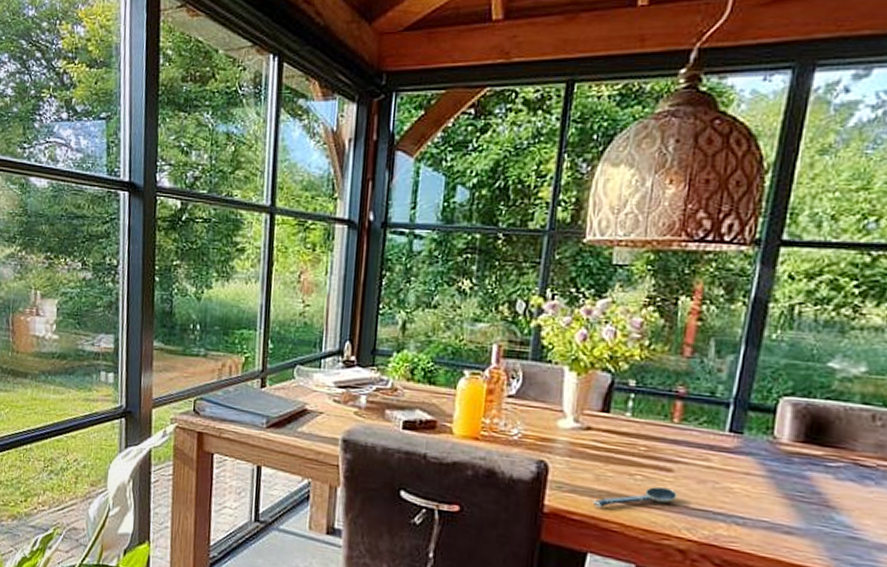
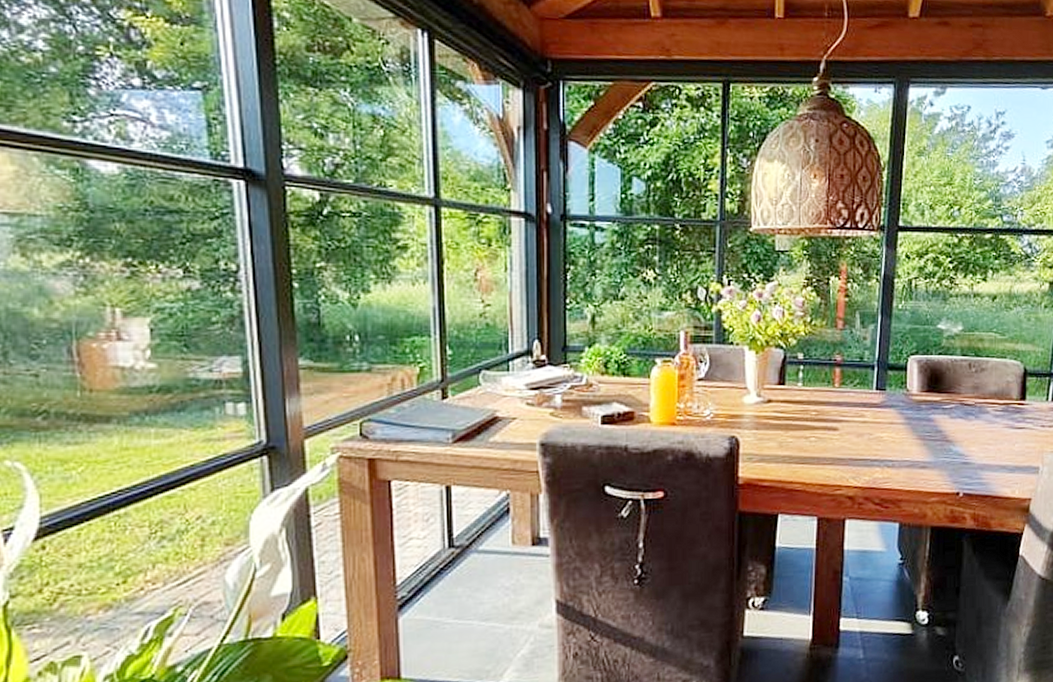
spoon: present [592,486,678,508] -> none [778,444,844,471]

